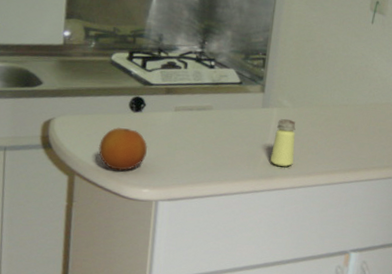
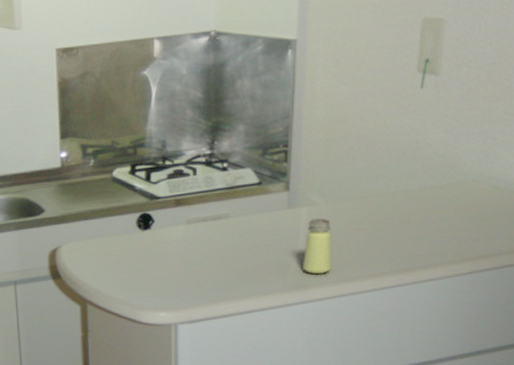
fruit: present [99,127,148,171] -> none [109,248,161,295]

